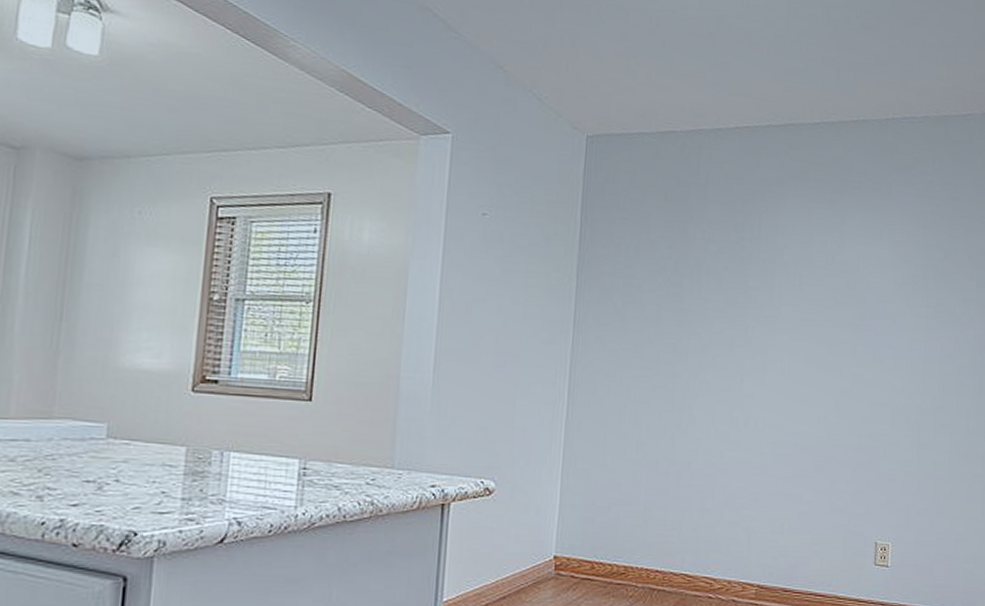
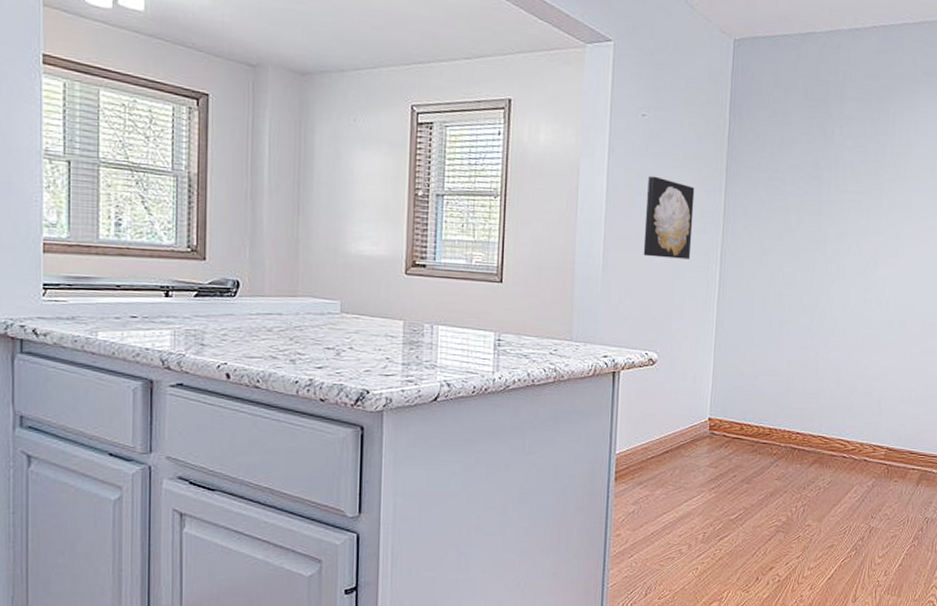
wall art: none [480,280,541,374] -> present [643,175,695,259]

